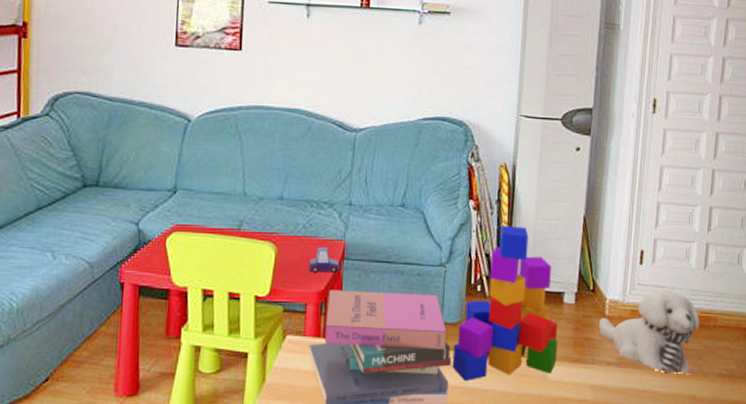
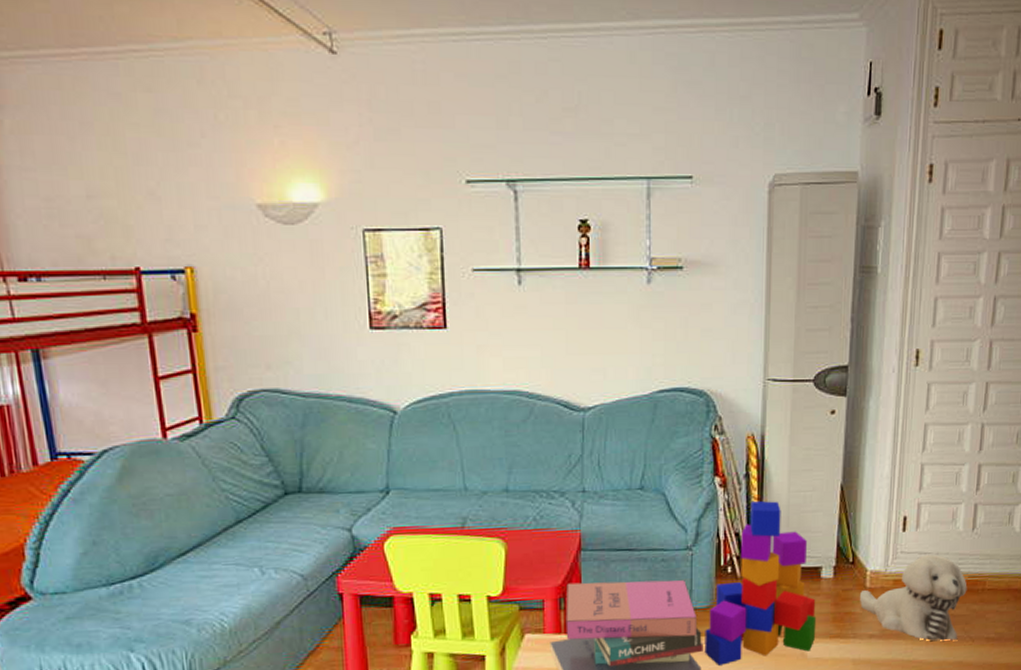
toy car: present [308,247,341,273] -> none [542,539,578,567]

